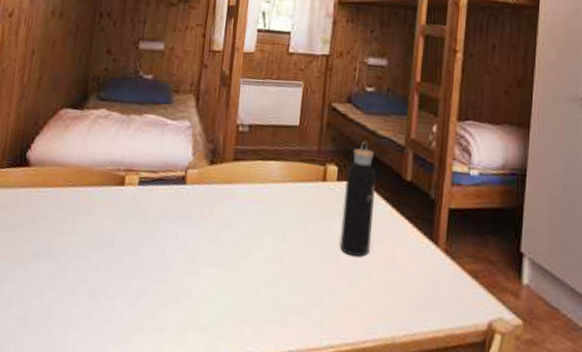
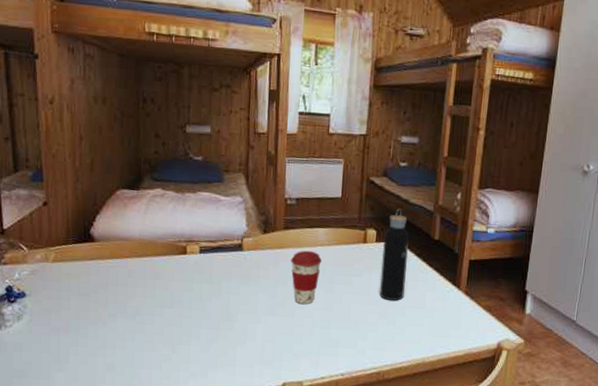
coffee cup: none [238,187,274,255] -> present [291,250,322,304]

